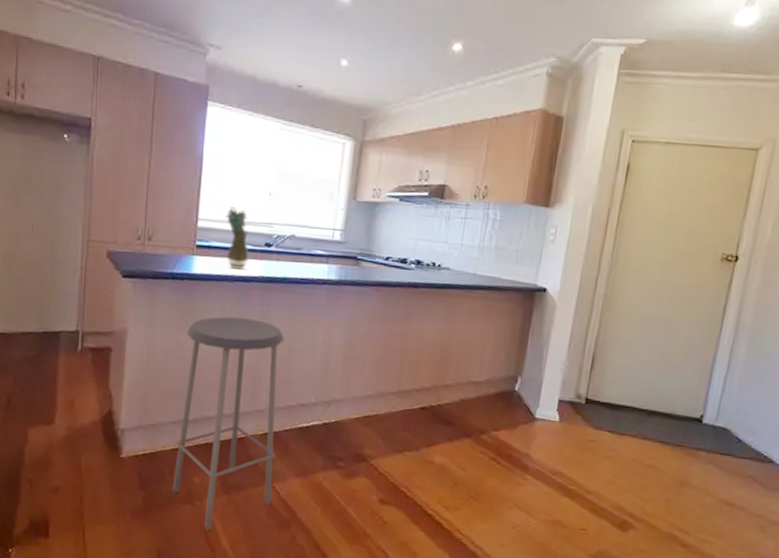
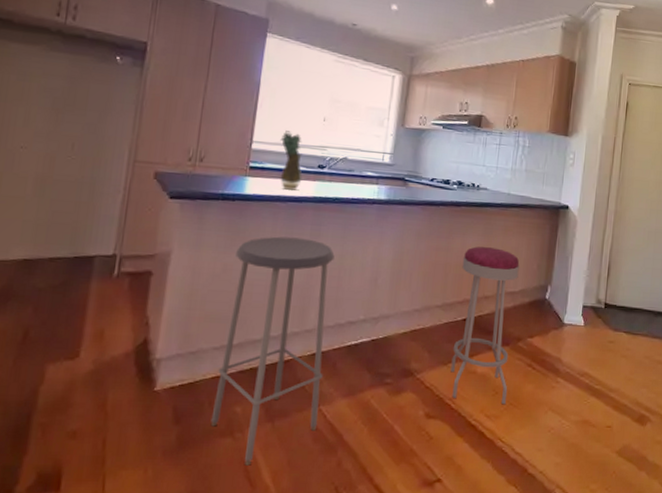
bar stool: none [406,332,486,498] -> present [450,246,520,405]

